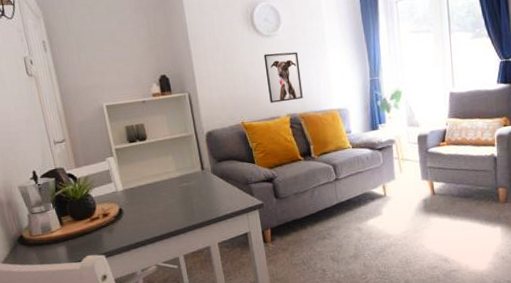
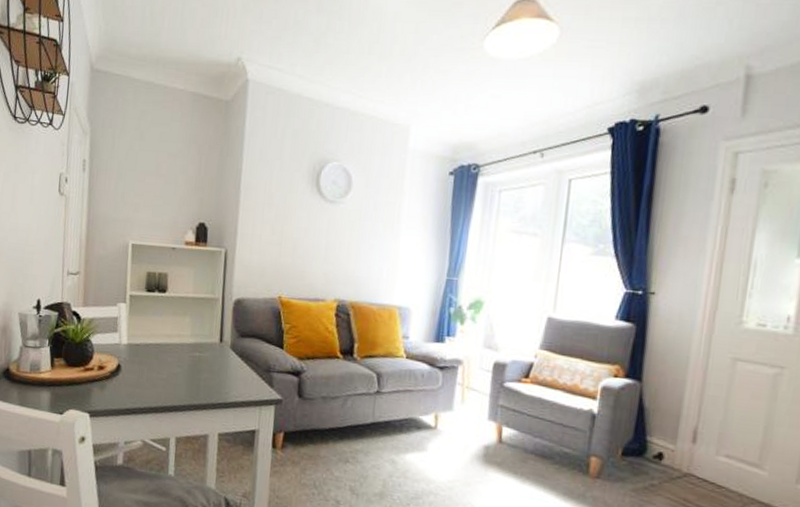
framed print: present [263,51,303,103] -> none [317,222,364,284]

